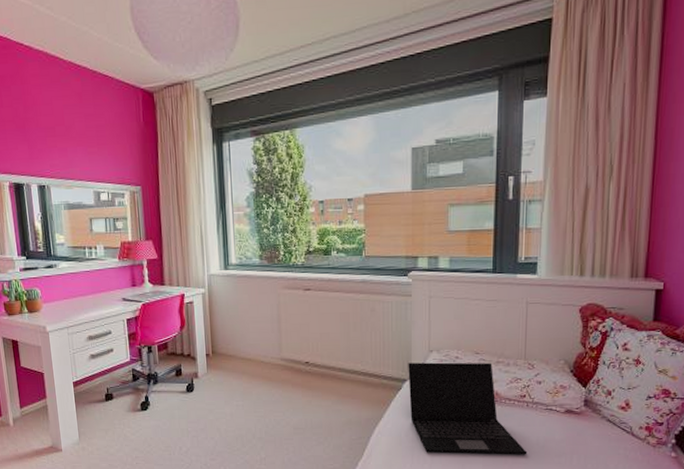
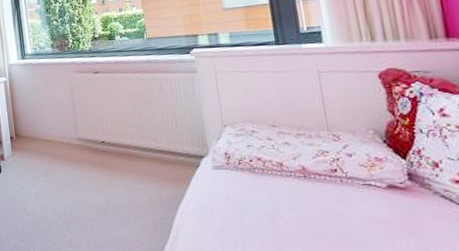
laptop: present [408,362,528,455] -> none [203,135,353,238]

